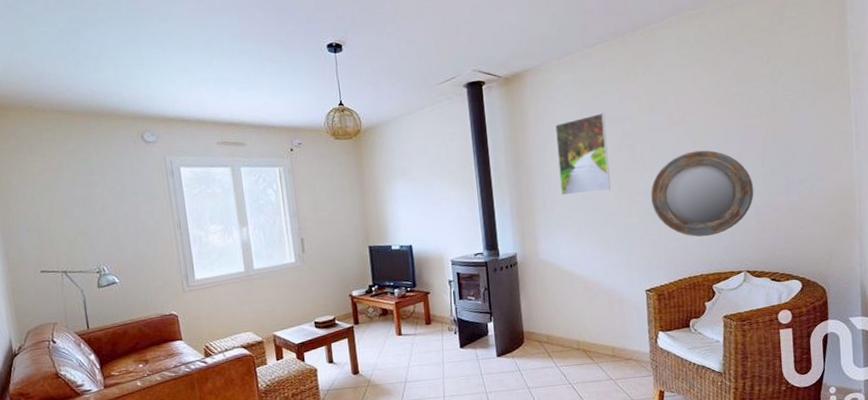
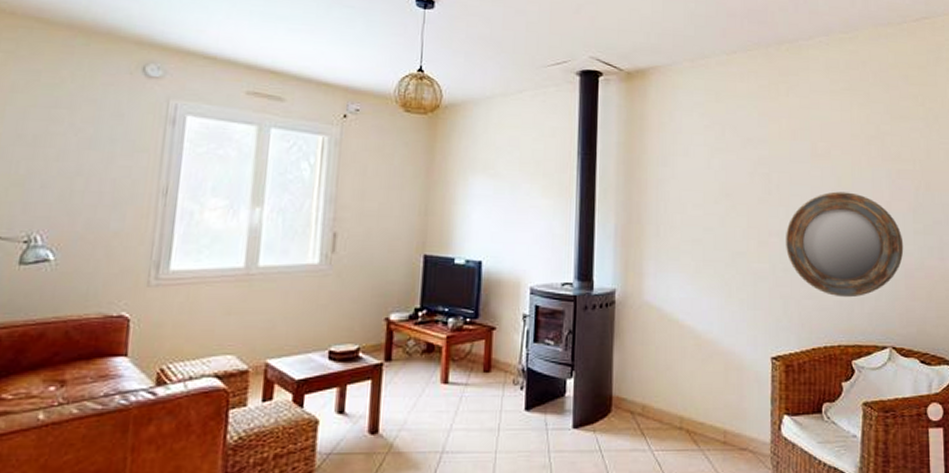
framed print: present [555,112,611,196] -> none [679,130,739,225]

